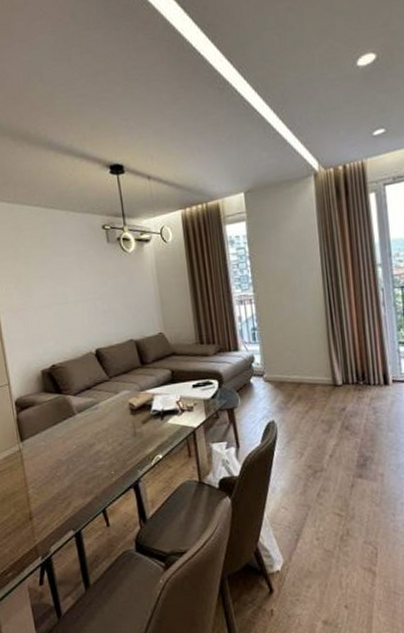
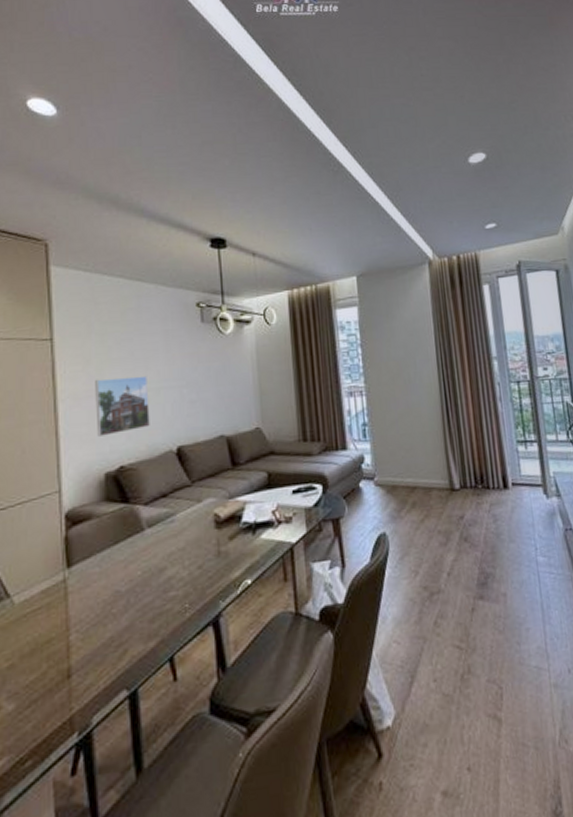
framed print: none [26,290,73,341] -> present [95,375,150,436]

